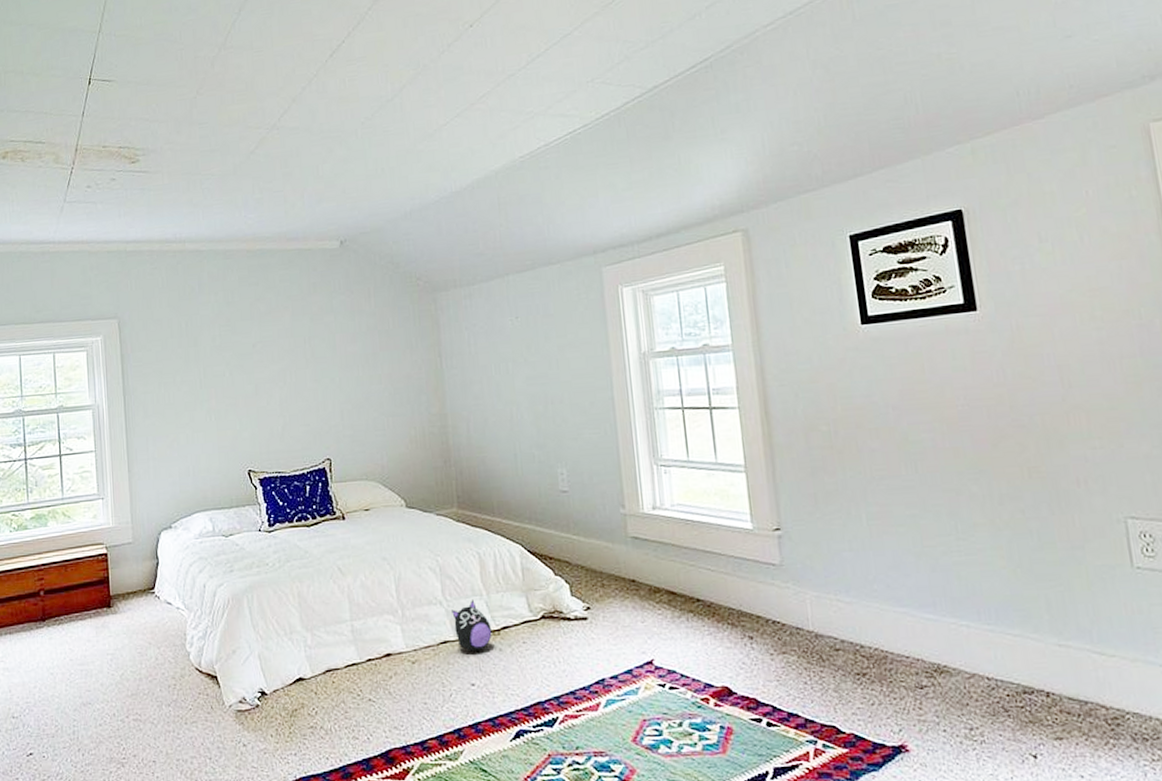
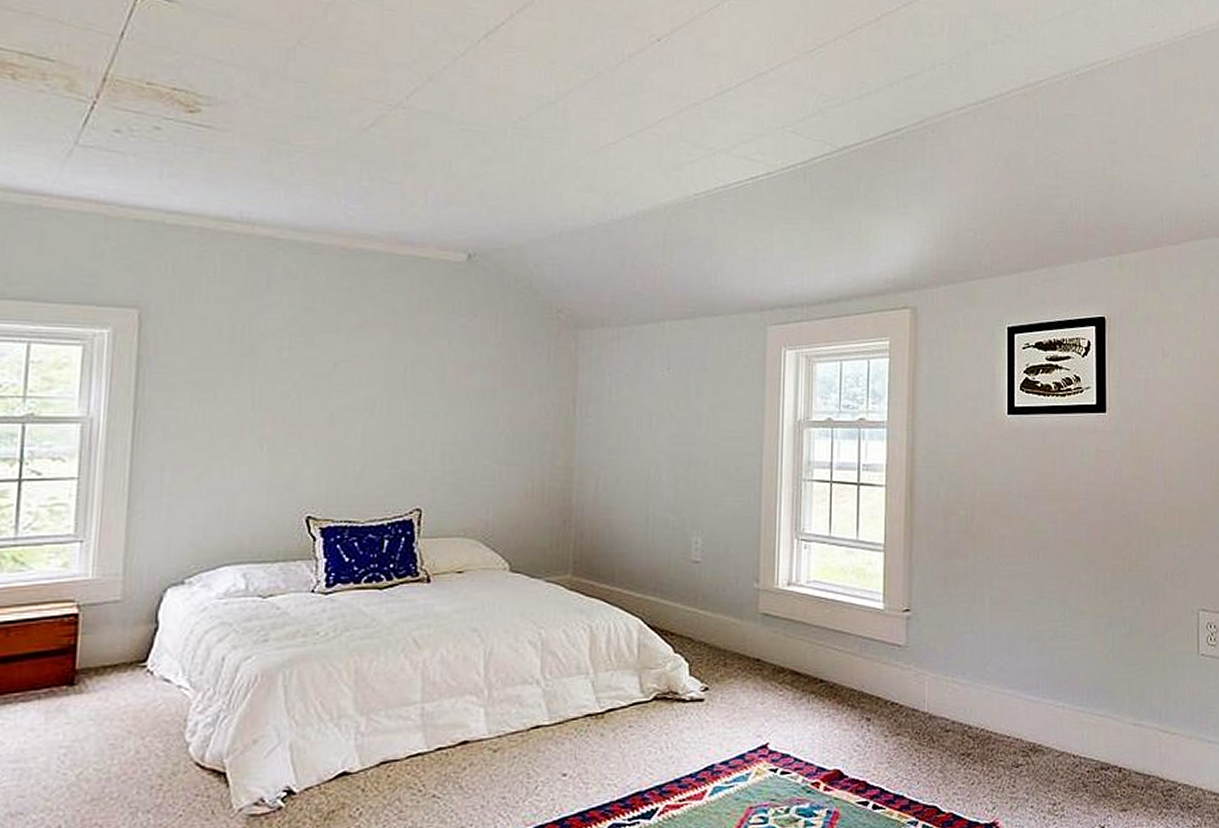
plush toy: present [452,598,492,652] -> none [550,677,595,737]

